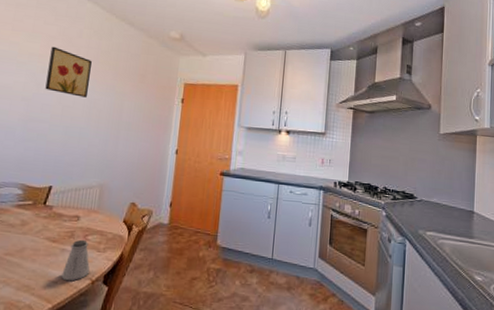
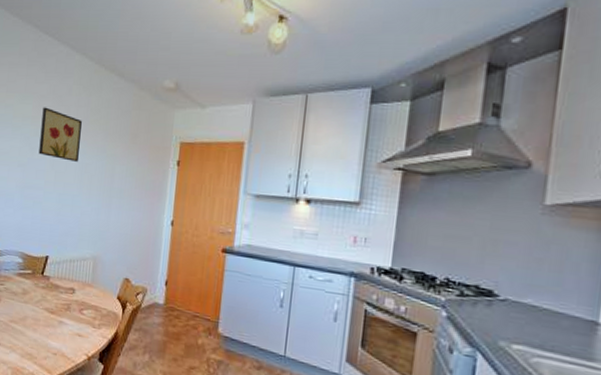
saltshaker: present [61,239,90,281] -> none [60,313,86,355]

